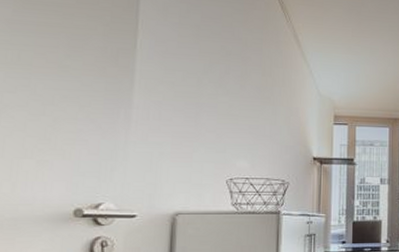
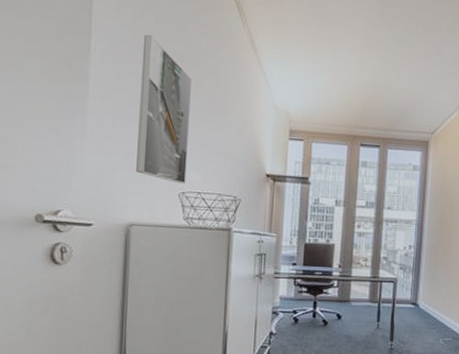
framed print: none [183,32,238,171] -> present [136,35,191,184]

